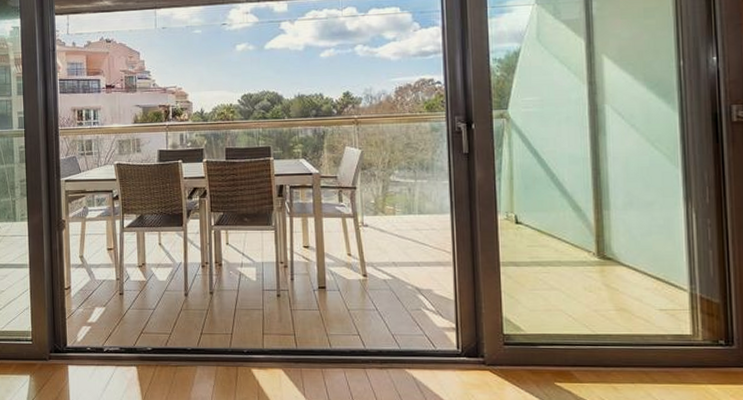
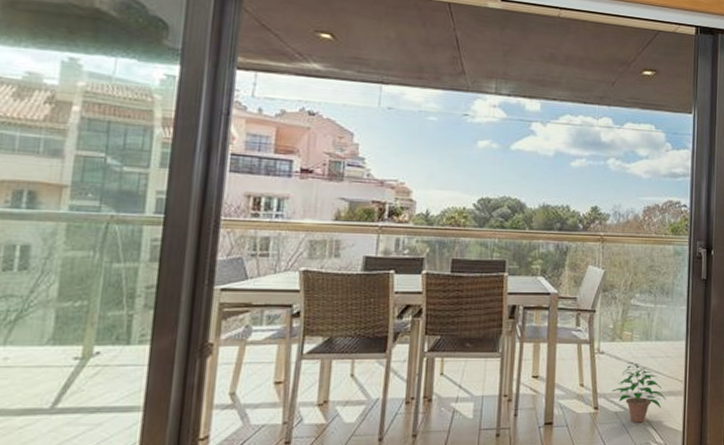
potted plant: none [378,234,435,290] -> present [611,362,666,423]

